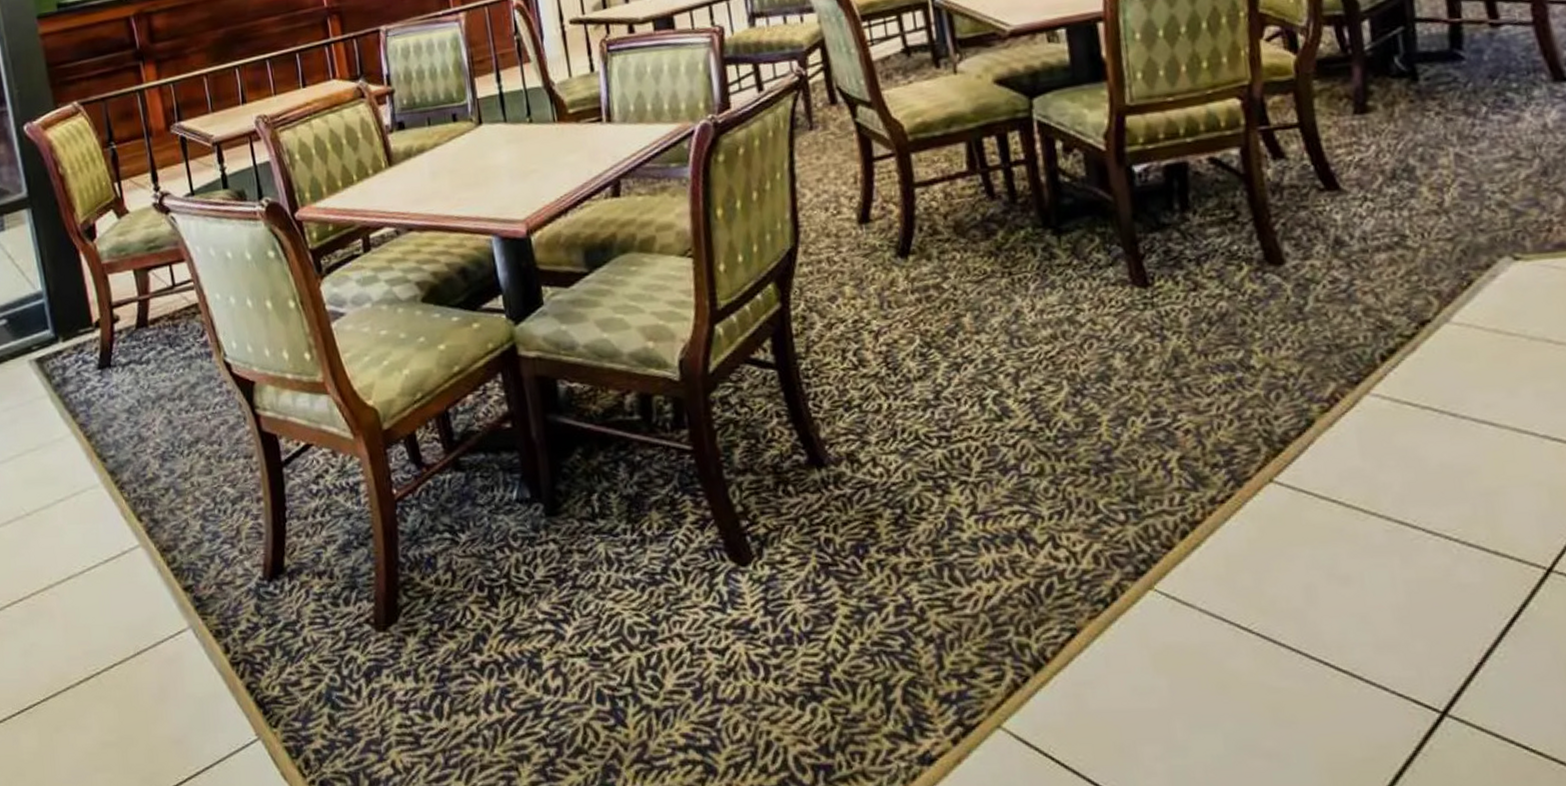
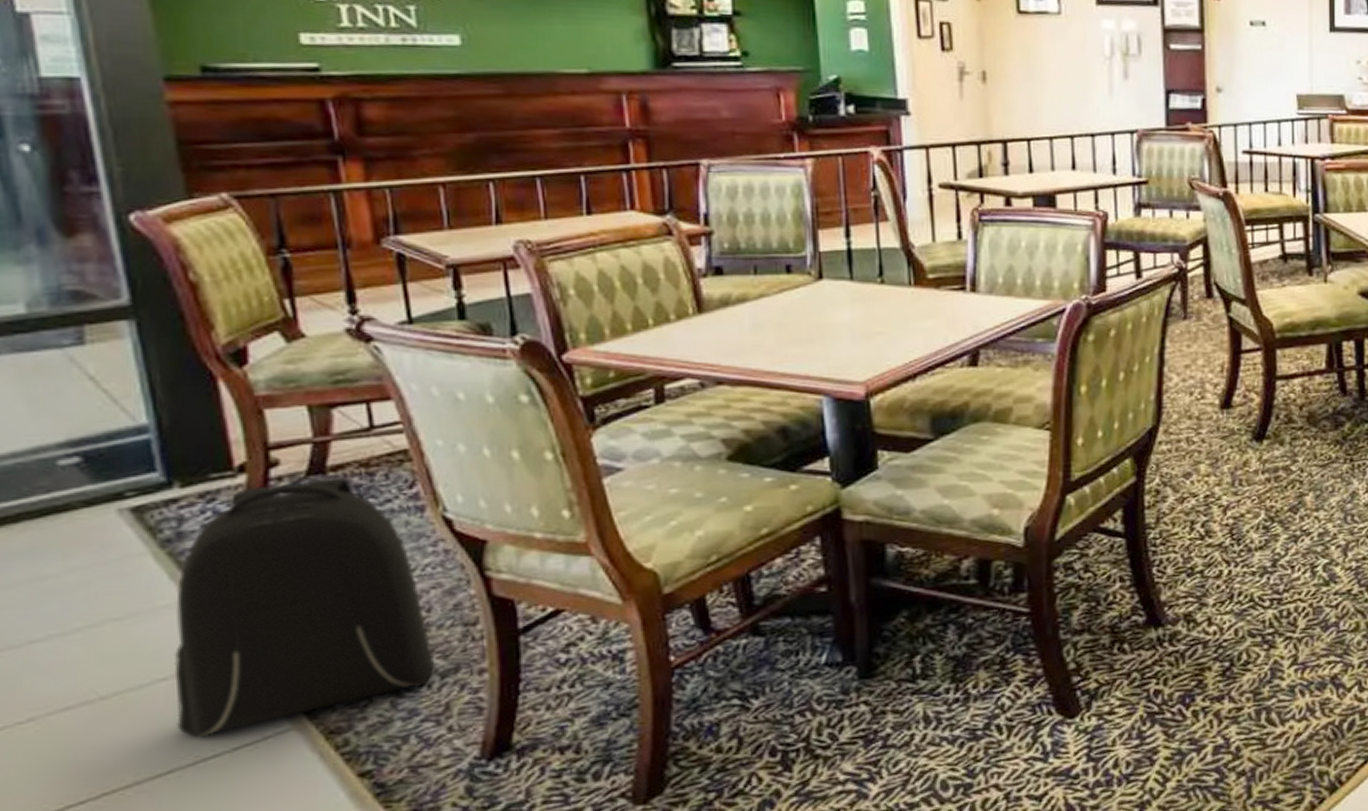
backpack: none [64,328,227,550] -> present [173,475,435,738]

